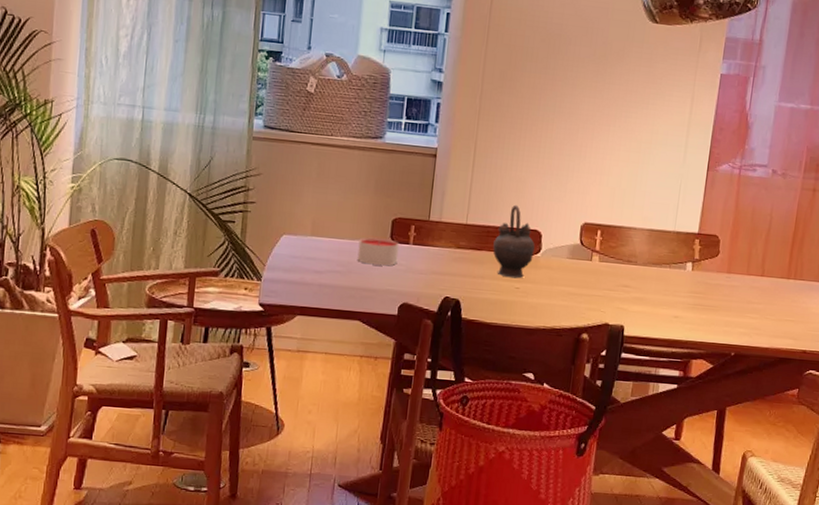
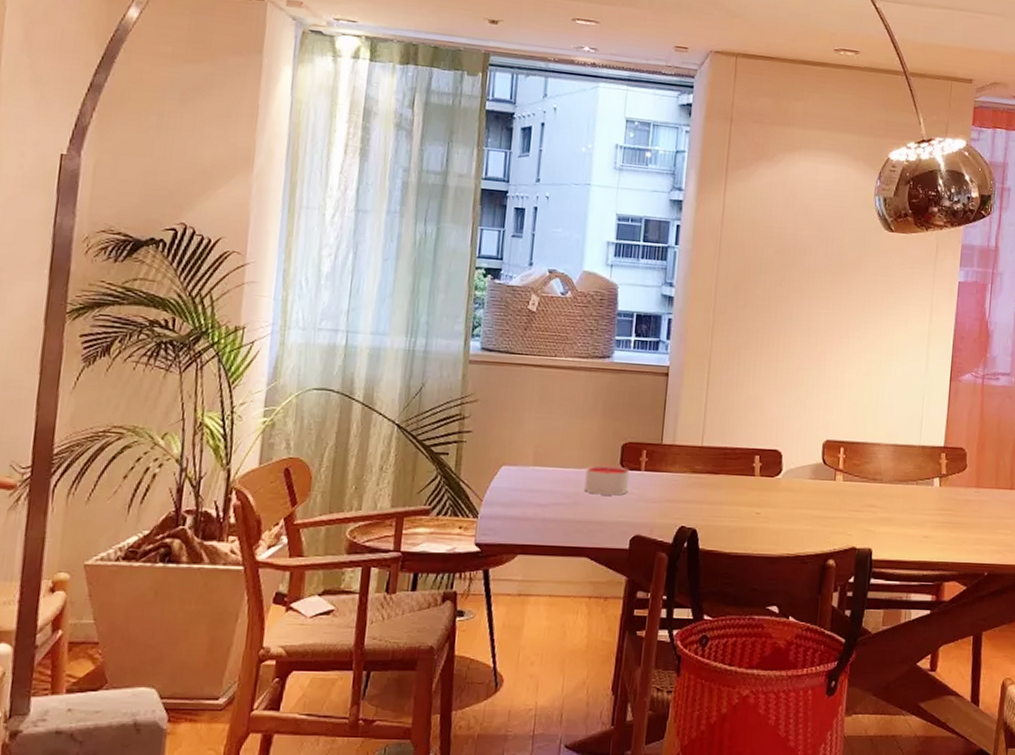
teapot: present [493,204,535,279] -> none [731,423,775,503]

